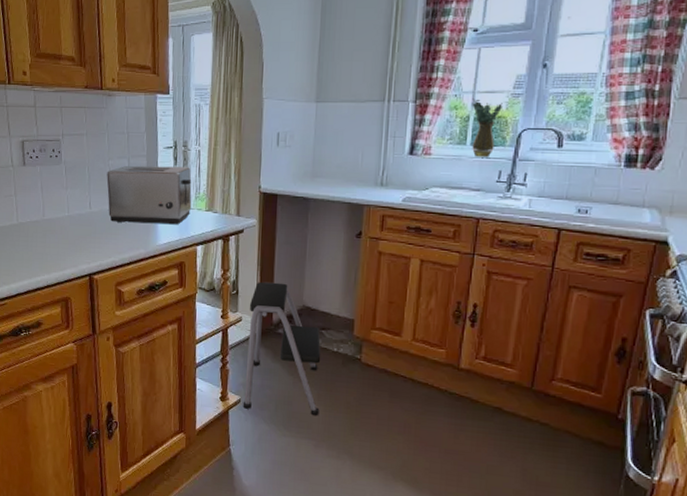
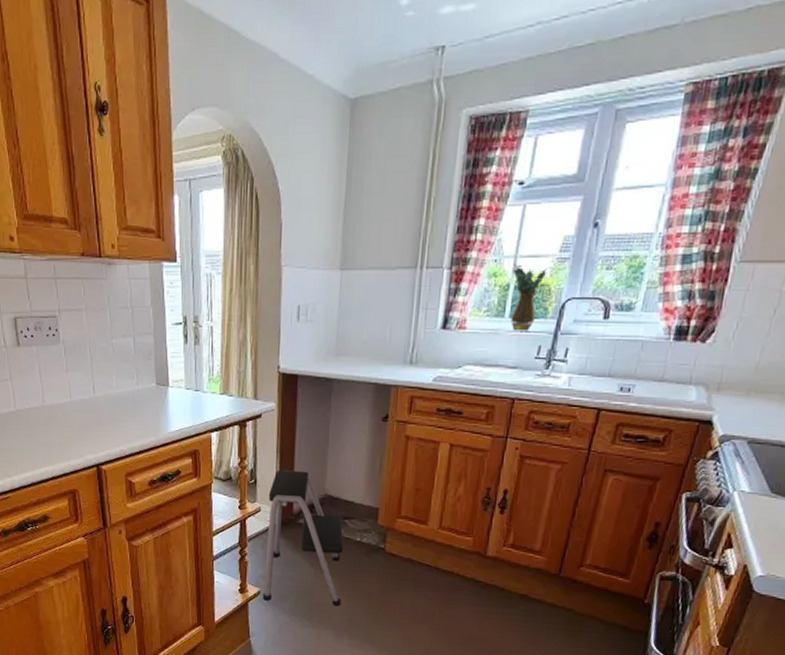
toaster: present [106,165,192,225] -> none [110,344,205,410]

